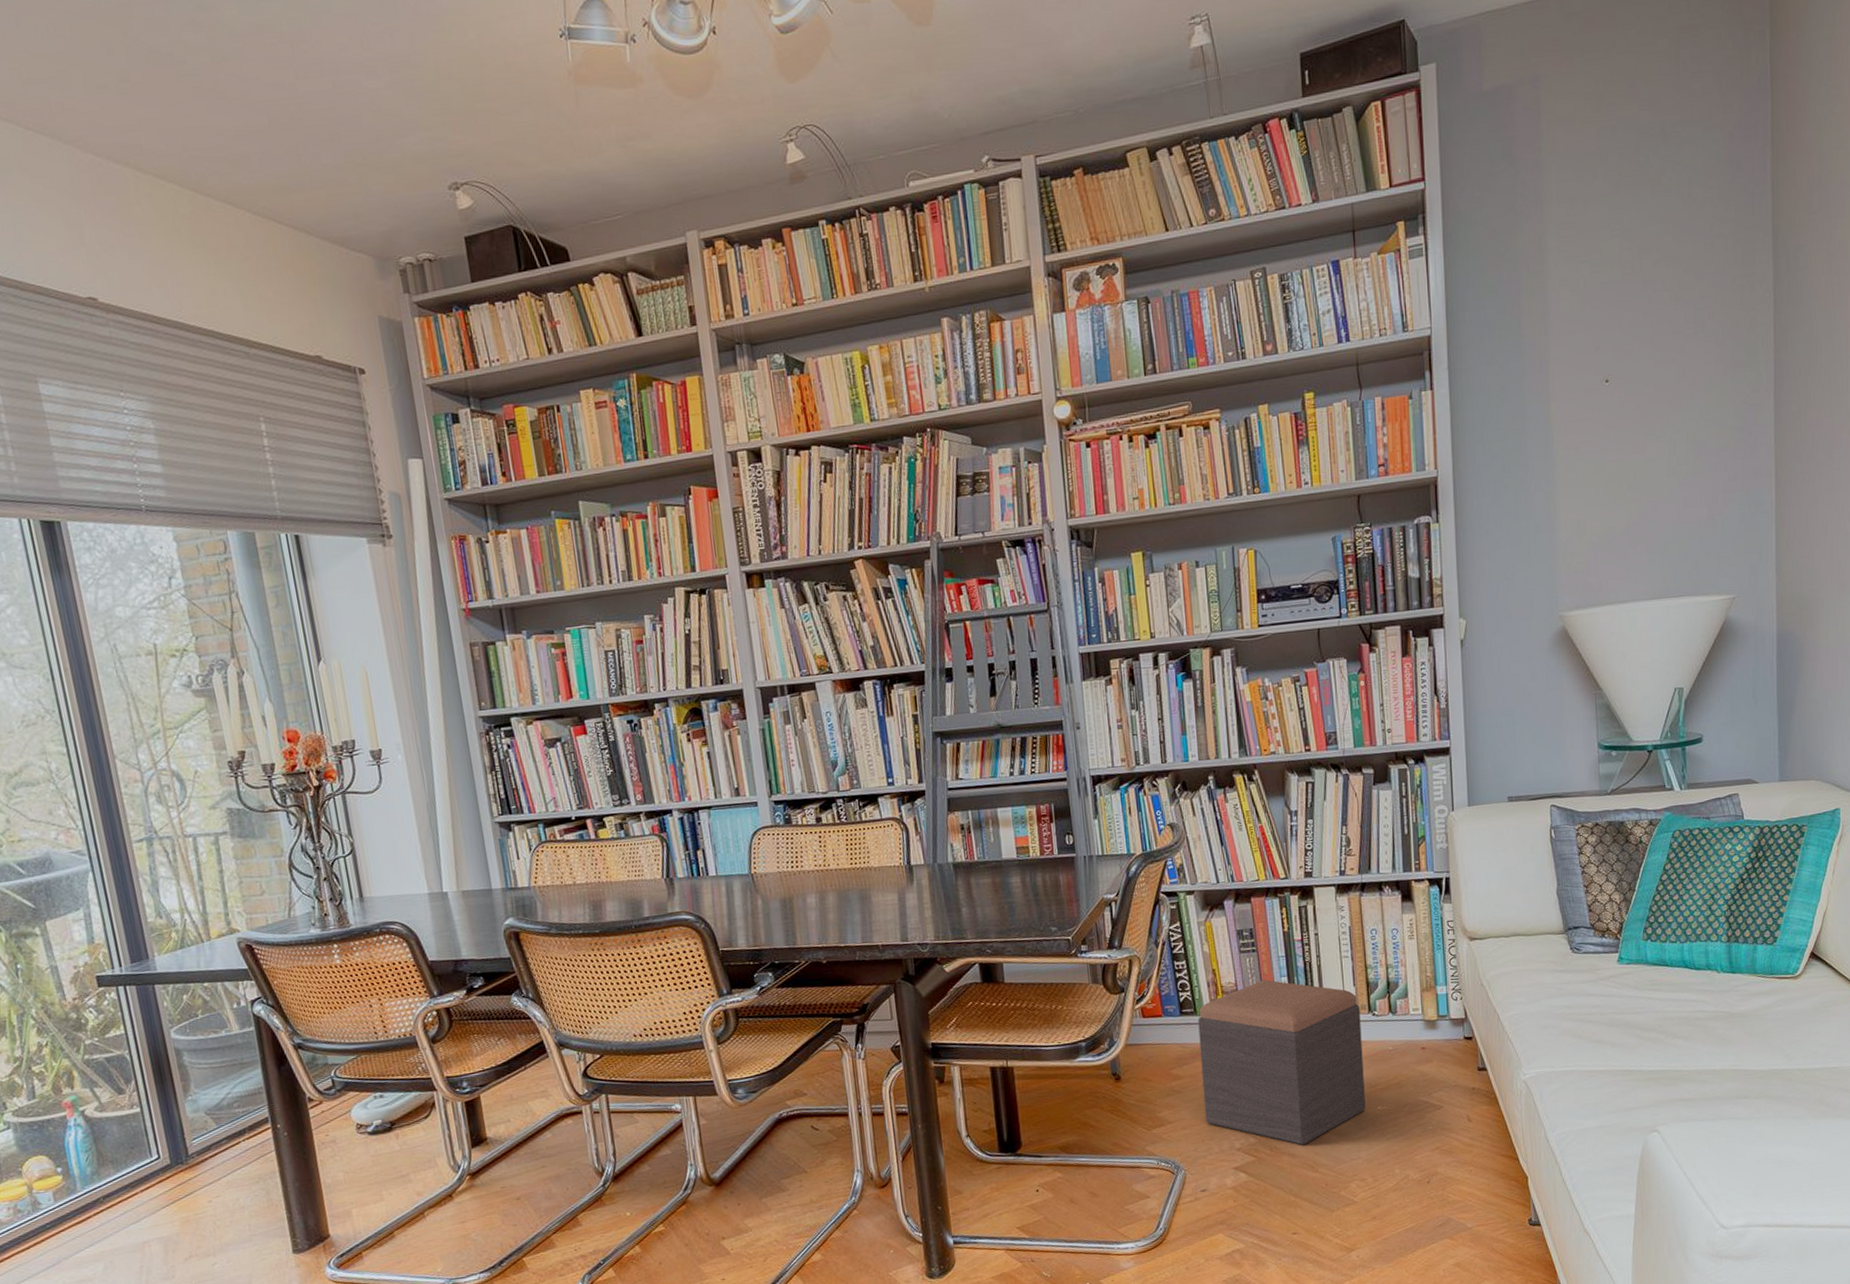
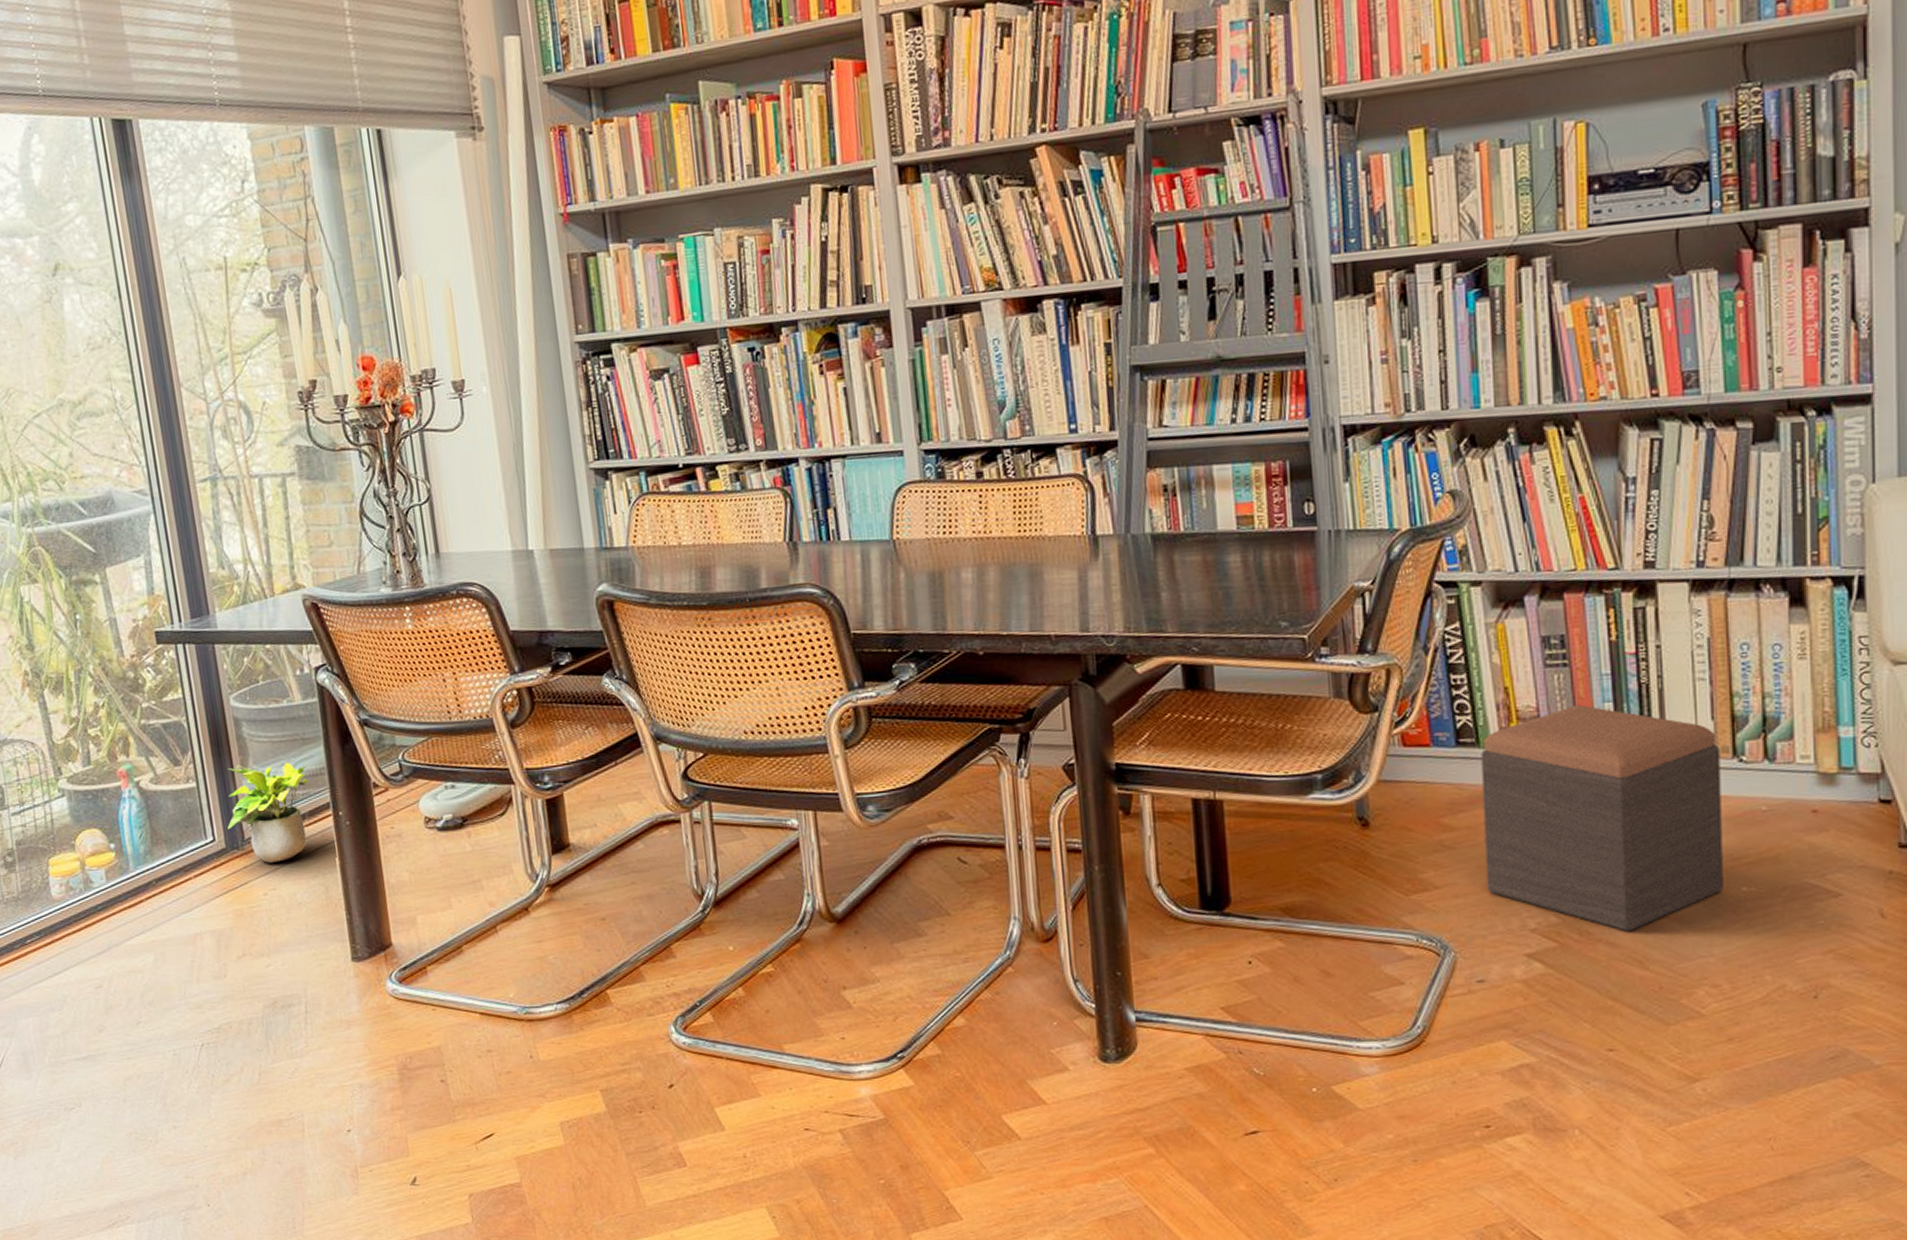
potted plant: none [171,1084,248,1175] -> present [227,762,308,864]

